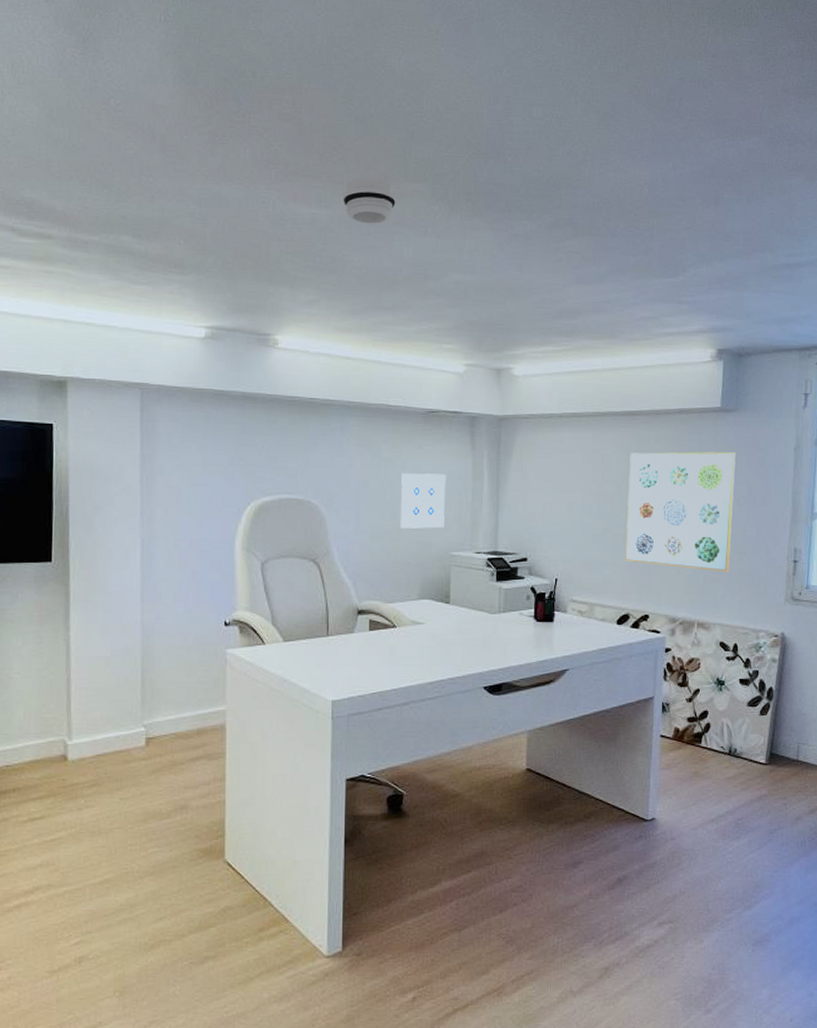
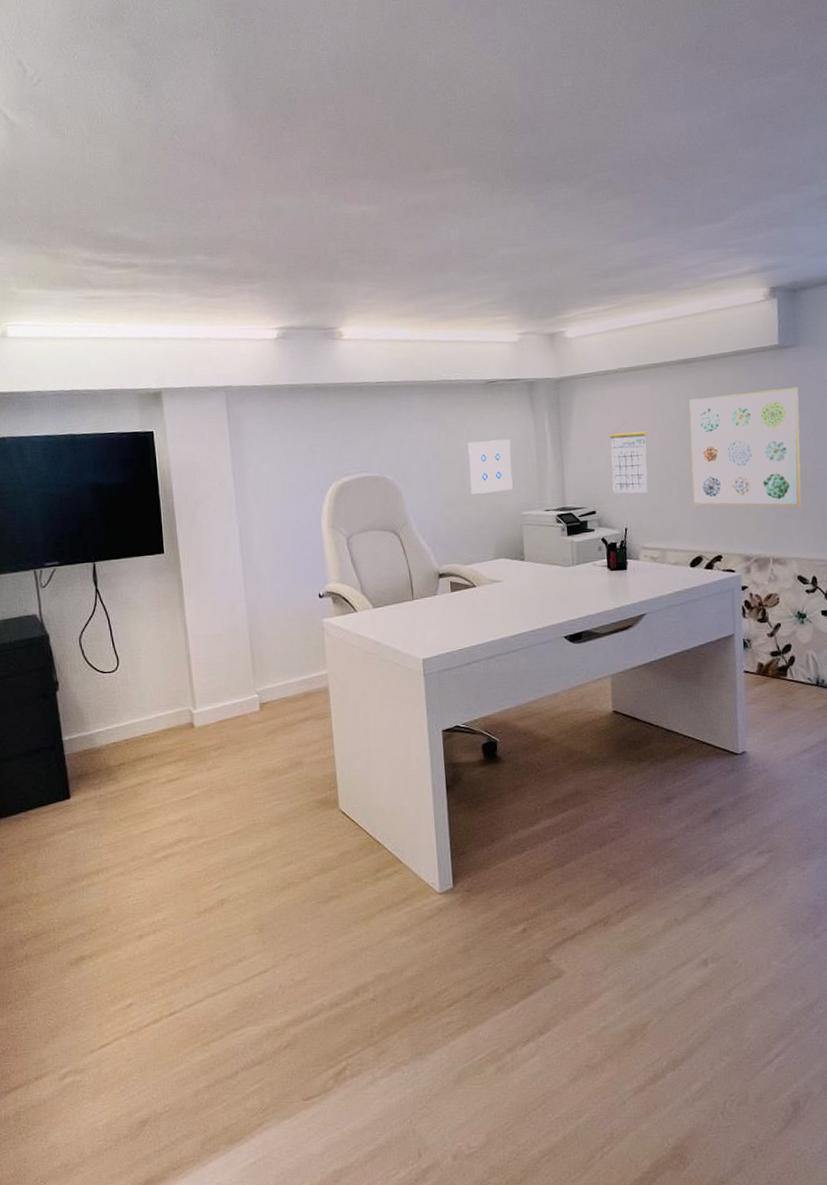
smoke detector: present [342,177,396,224] -> none [389,168,439,214]
calendar: none [547,467,585,545] -> present [609,421,648,494]

